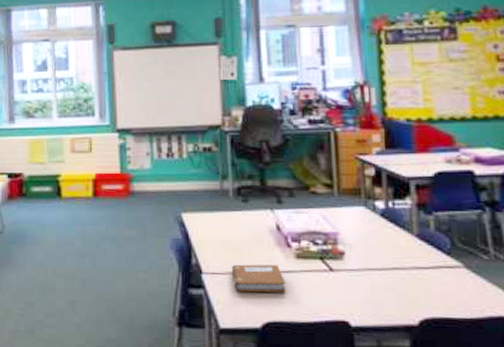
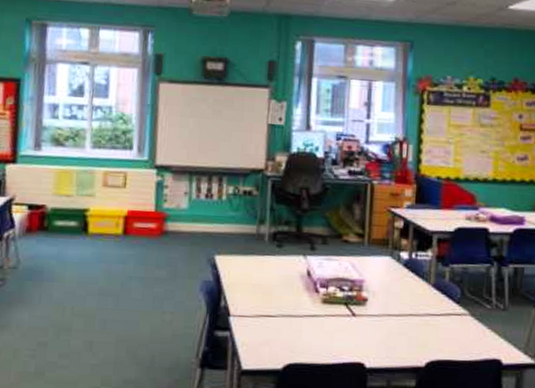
notebook: present [231,264,287,293] -> none [259,307,311,336]

